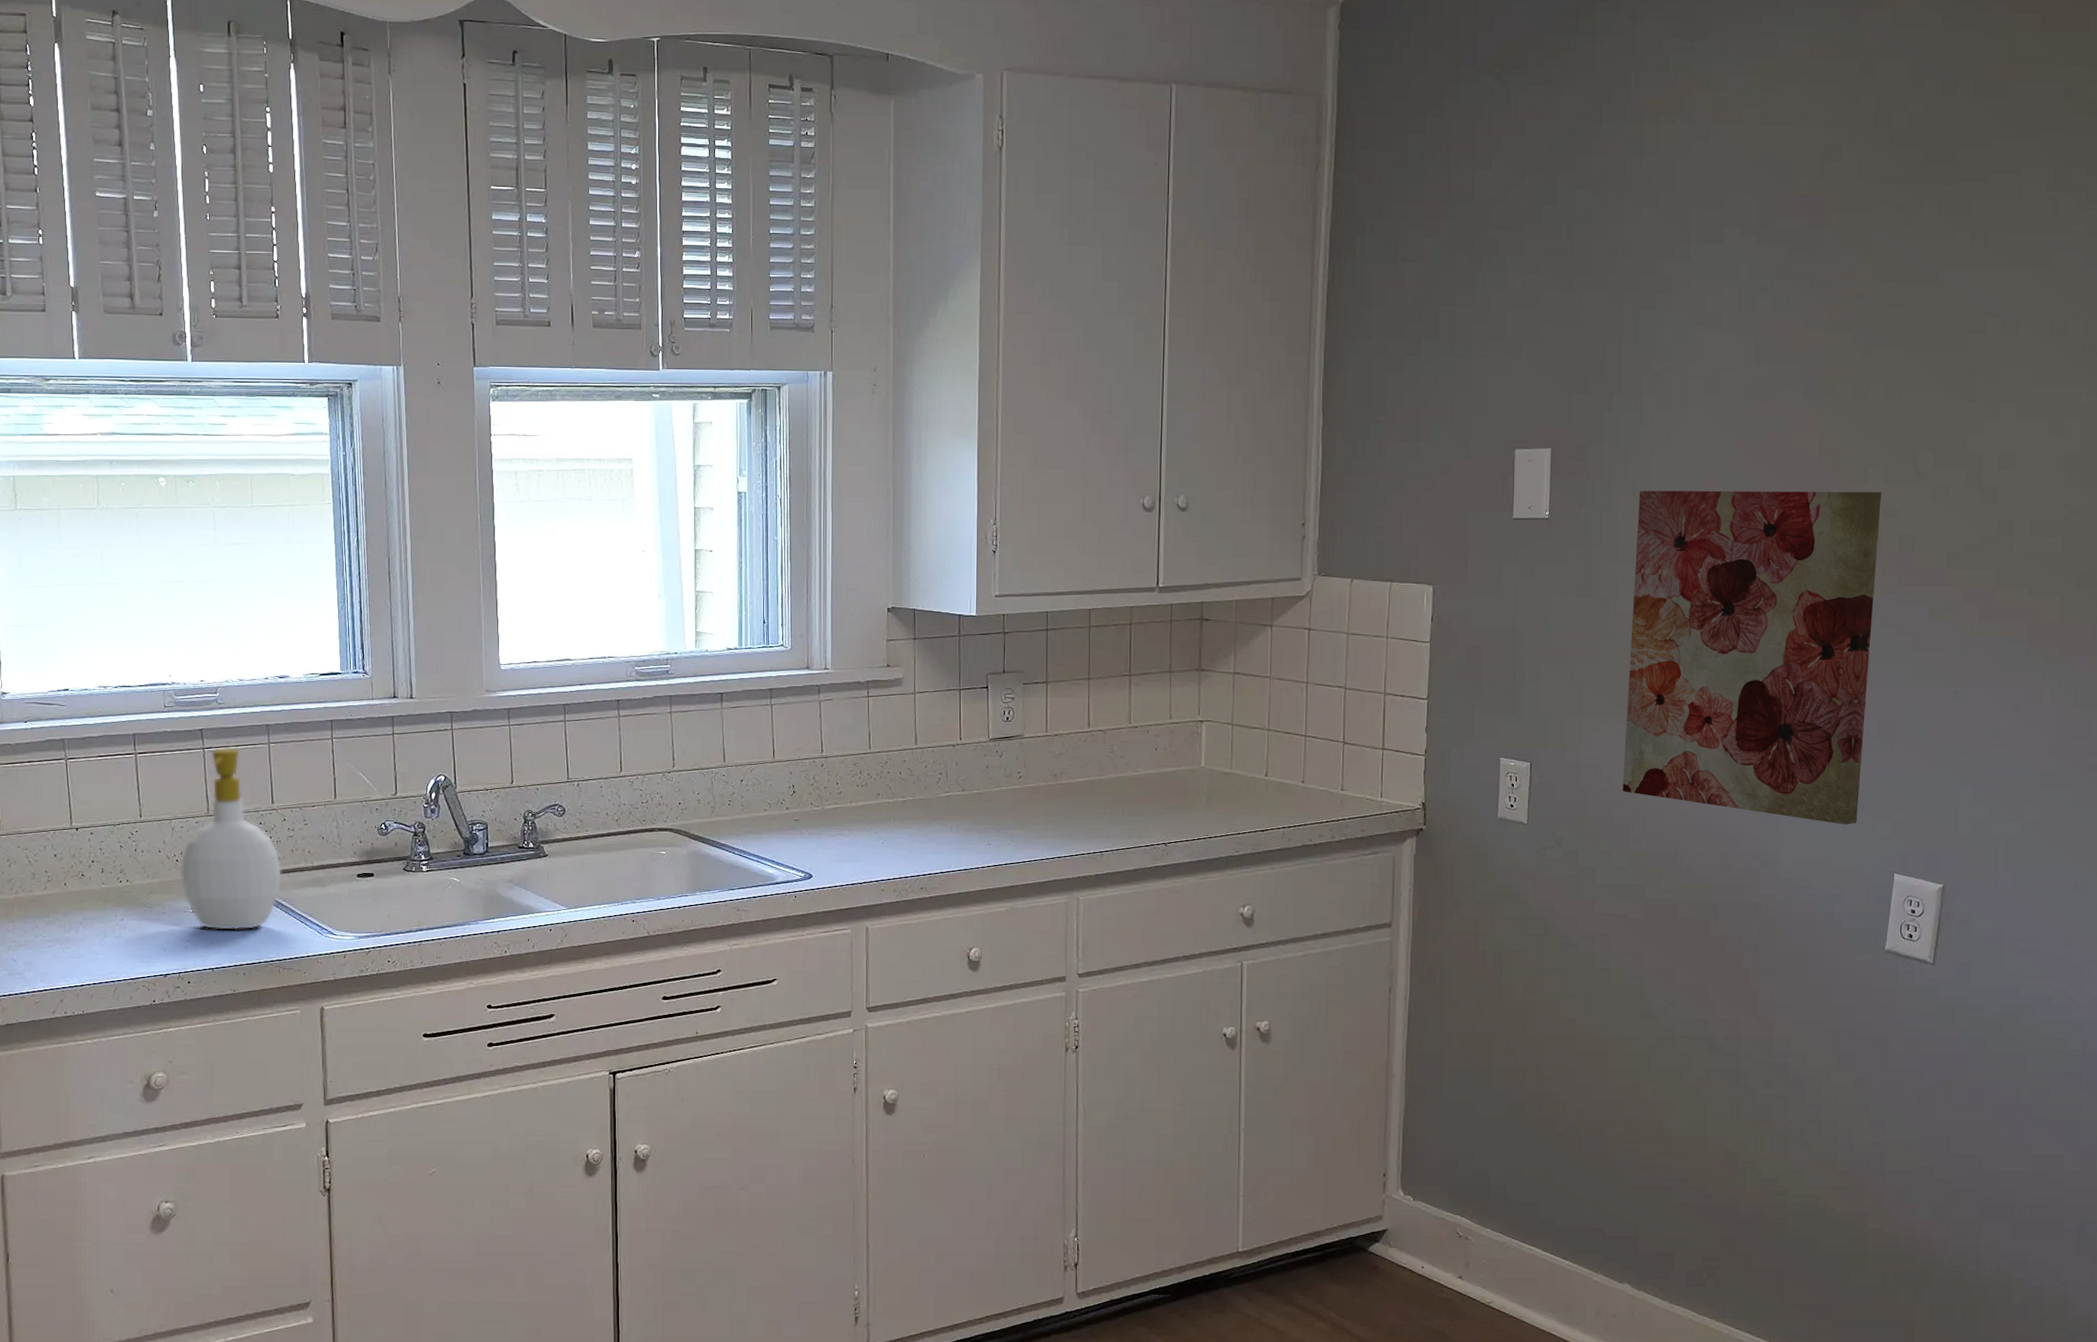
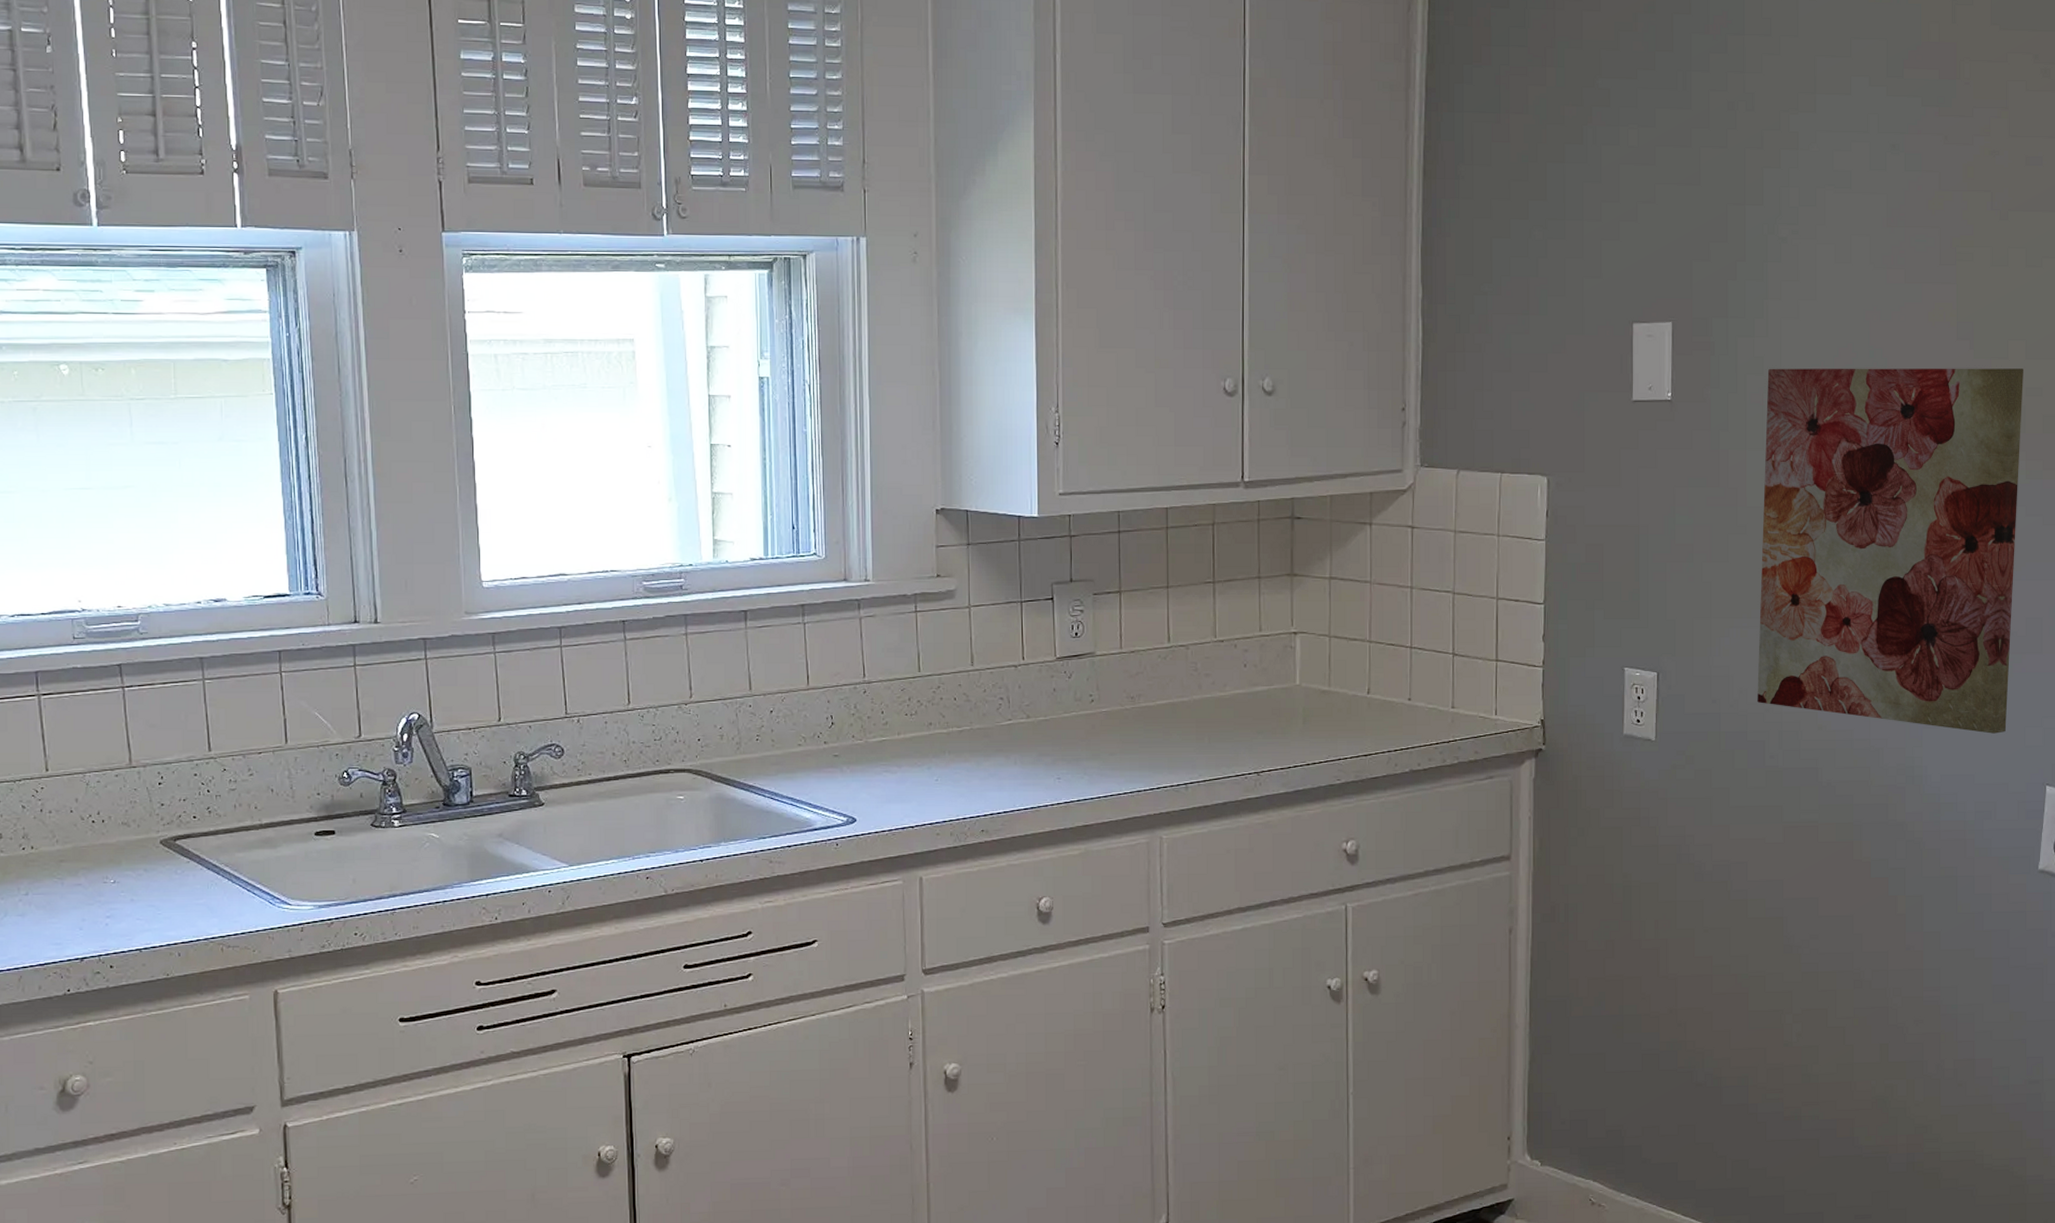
soap bottle: present [180,747,283,930] -> none [97,685,224,903]

